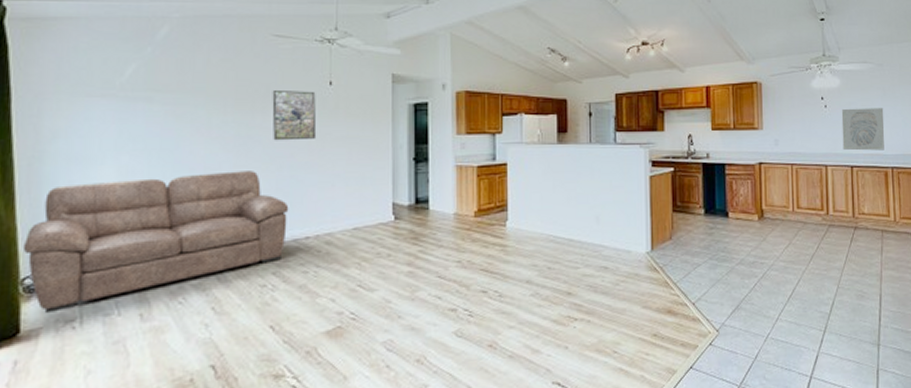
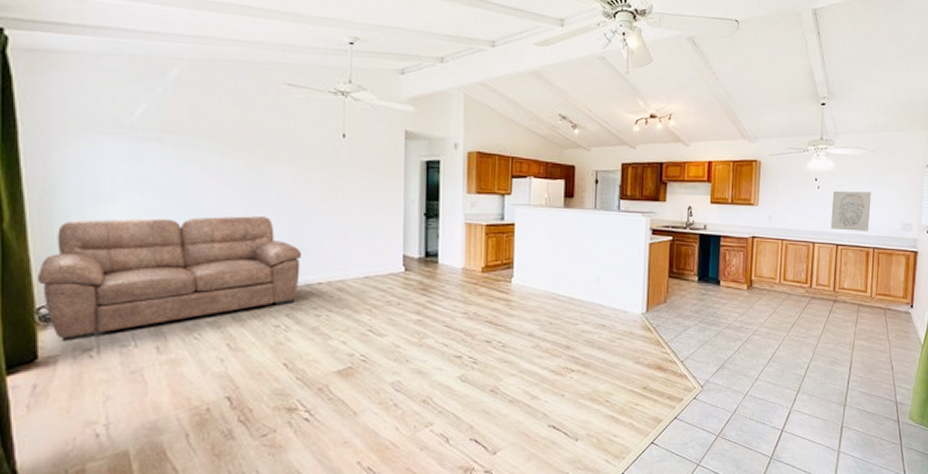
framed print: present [272,91,317,141] -> none [285,139,330,190]

